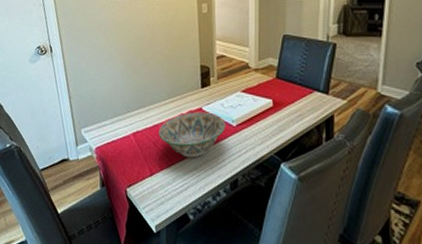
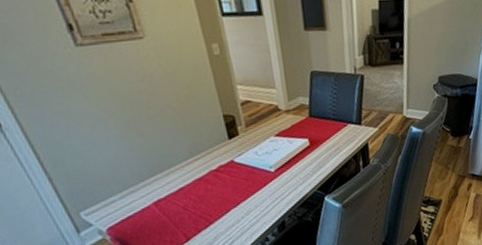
decorative bowl: present [158,111,226,158] -> none [186,162,264,214]

